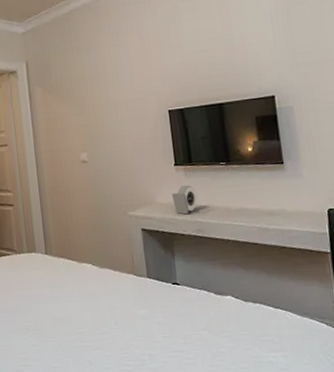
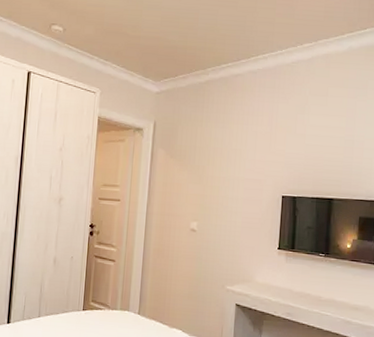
alarm clock: present [172,185,198,215] -> none [270,269,294,297]

